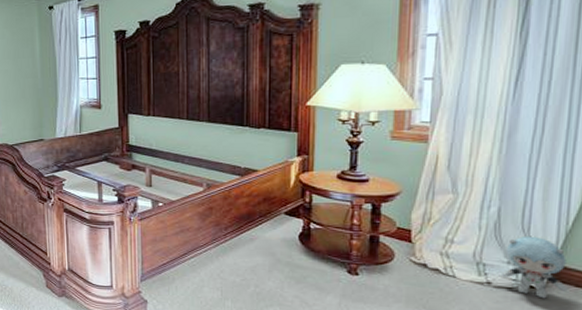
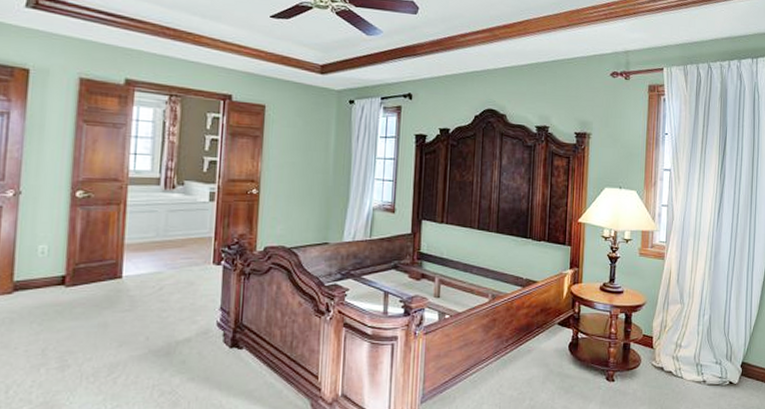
plush toy: present [502,236,568,299] -> none [712,339,752,392]

